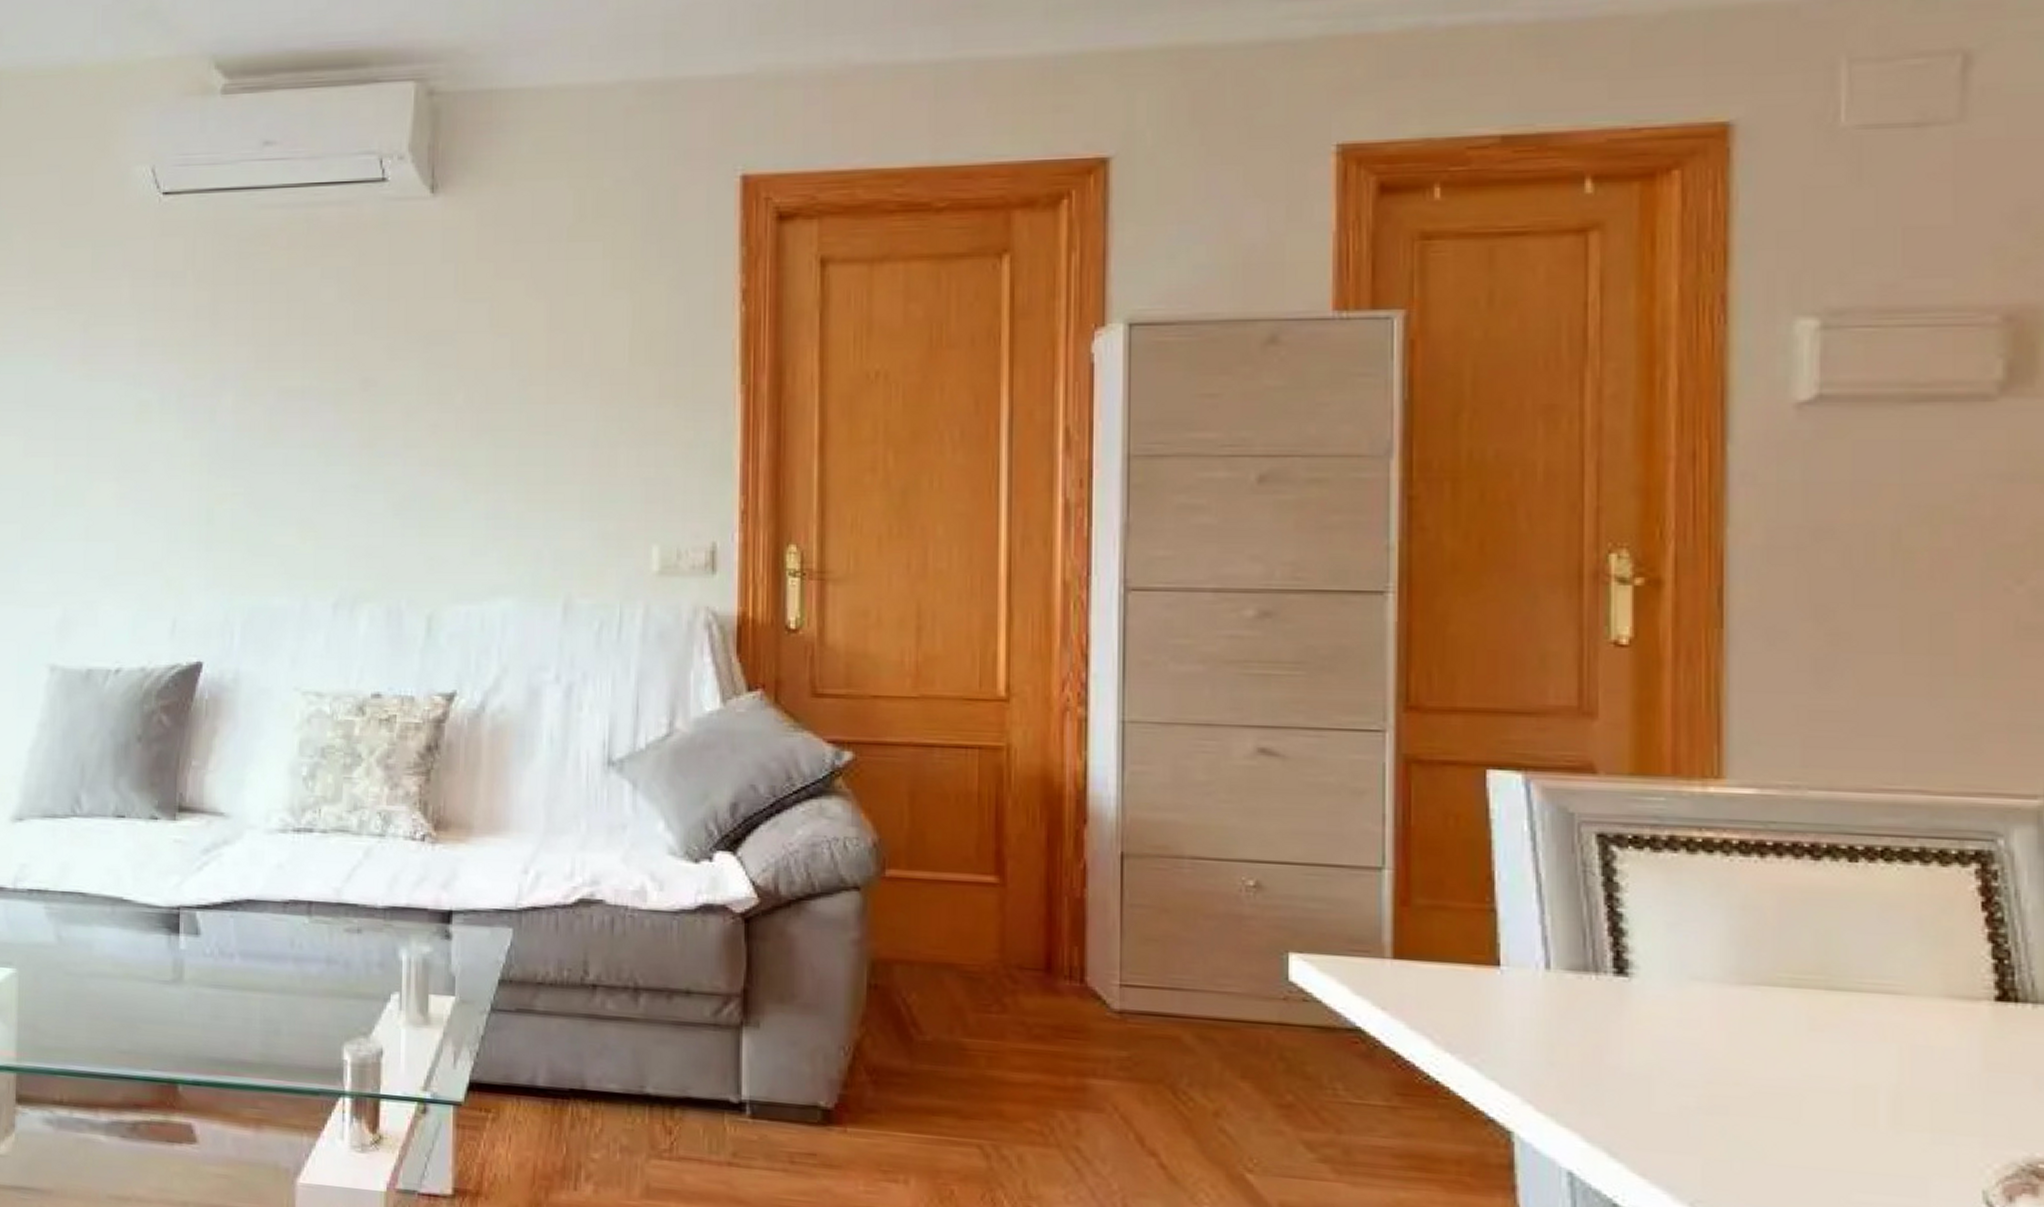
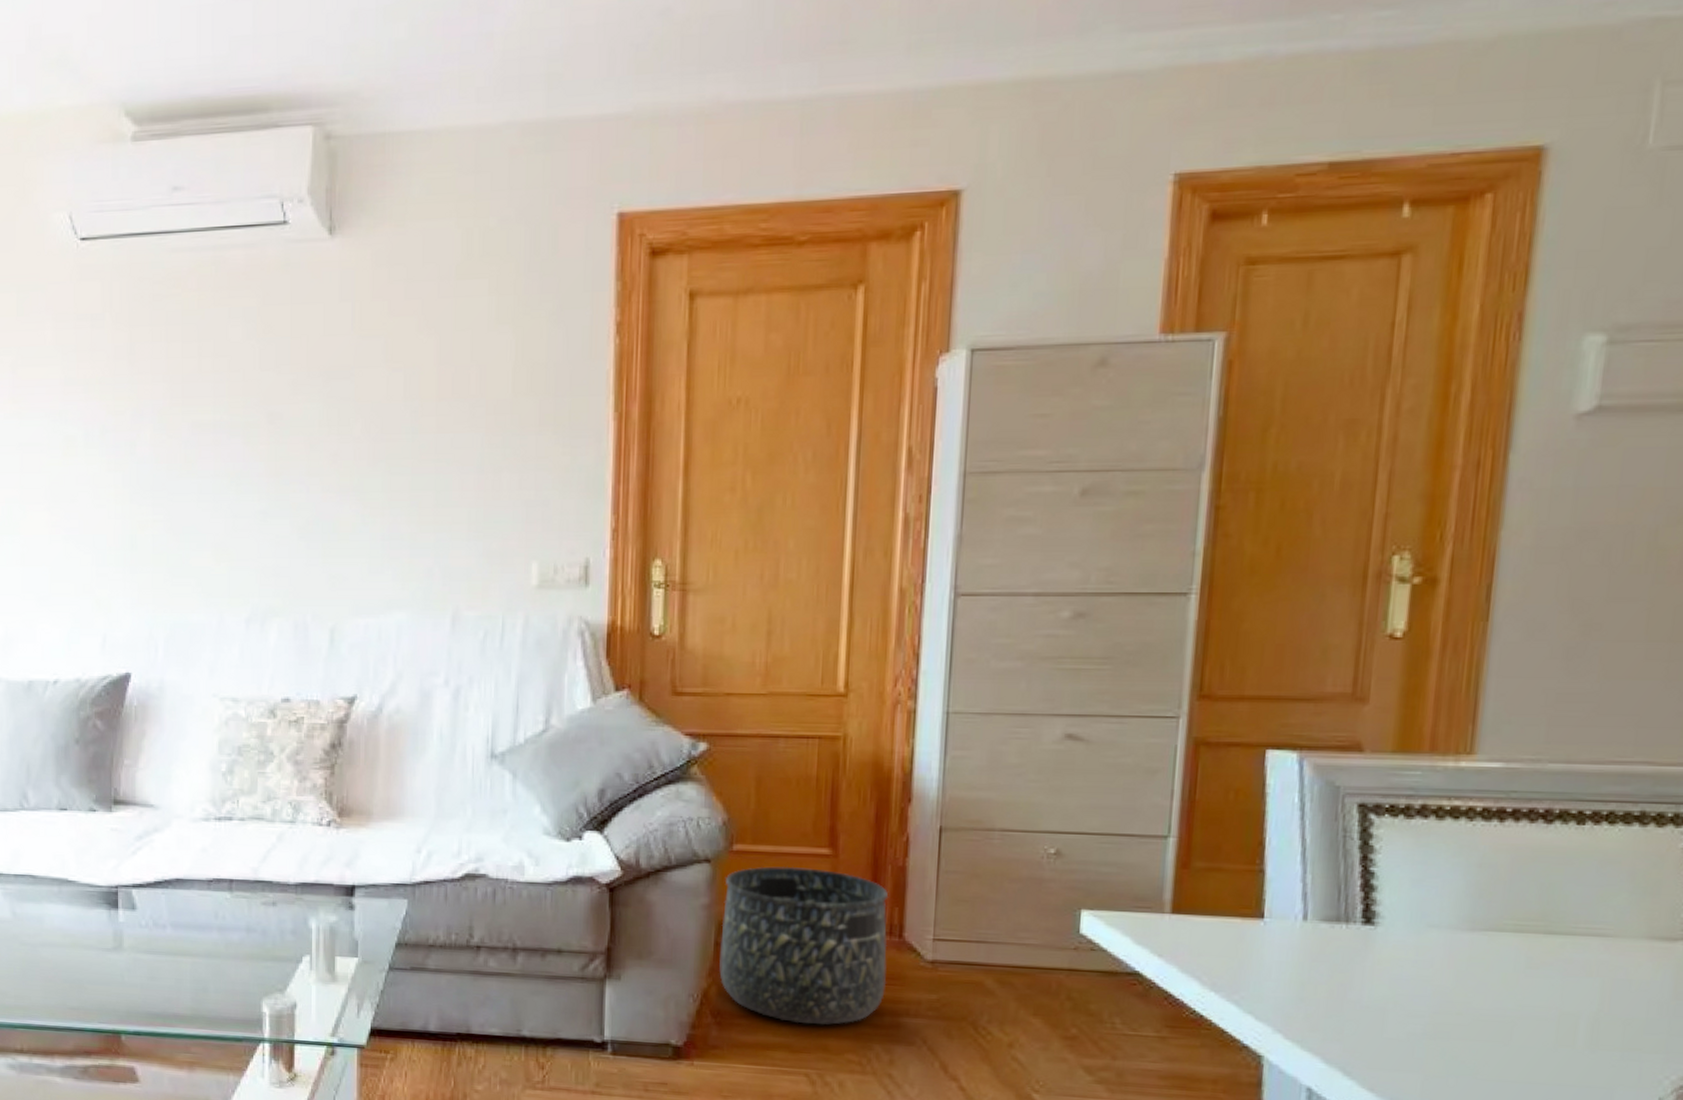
basket: none [874,895,1069,1086] -> present [719,866,889,1025]

